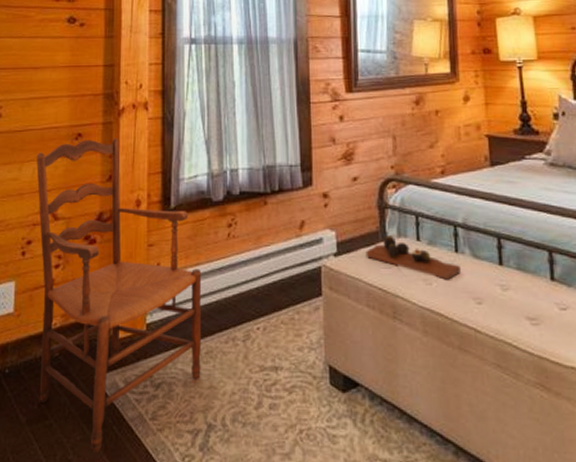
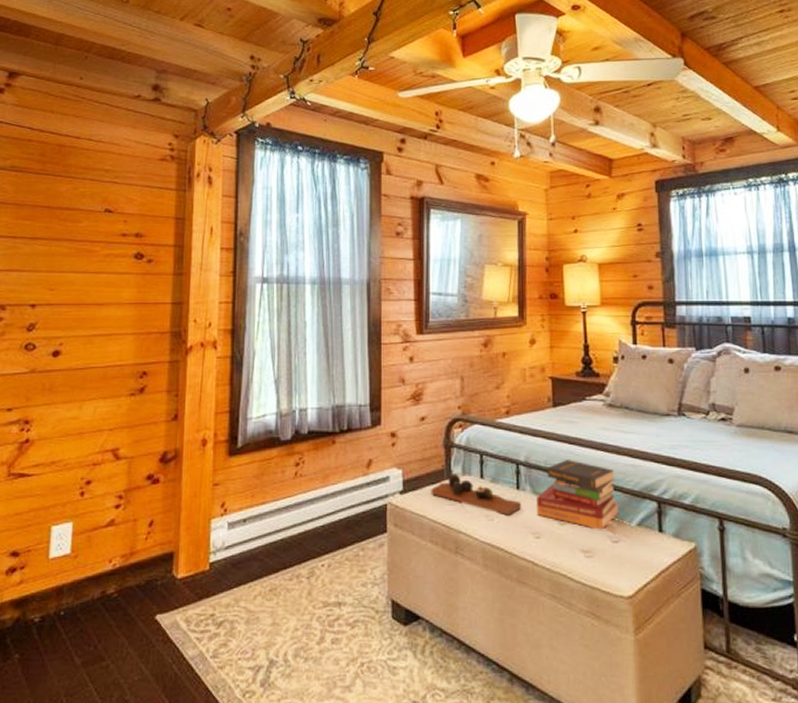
armchair: present [36,138,202,454] -> none [95,377,268,693]
books: none [476,222,567,296] -> present [536,460,619,530]

